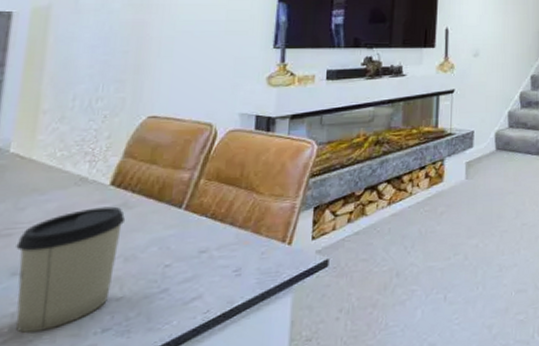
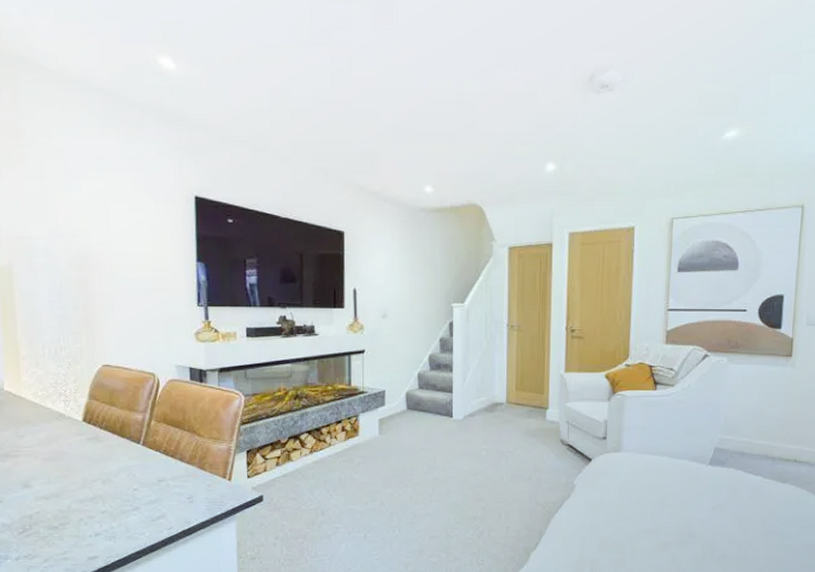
cup: present [16,206,126,334] -> none [23,439,99,531]

